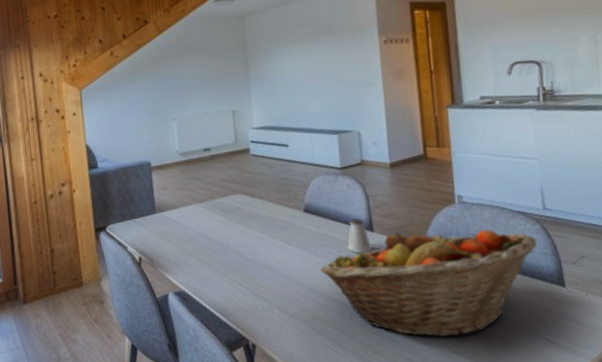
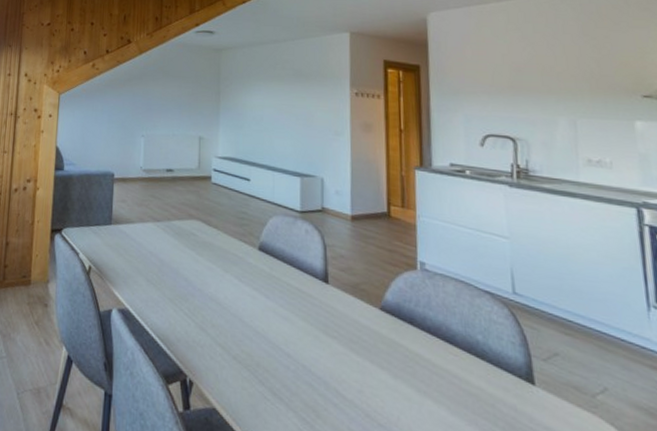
fruit basket: present [320,230,537,338] -> none [268,288,504,419]
saltshaker: present [347,218,372,254] -> none [300,266,325,306]

